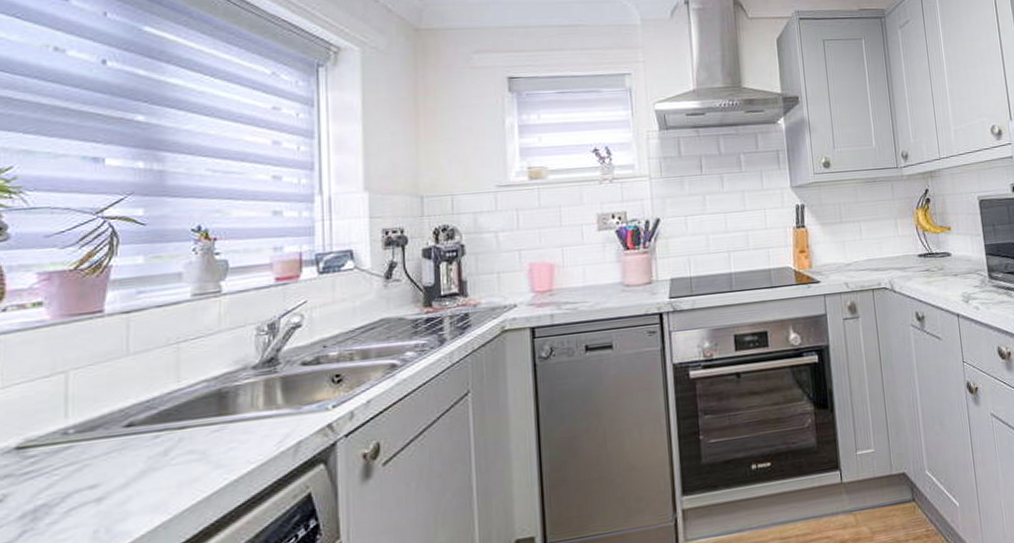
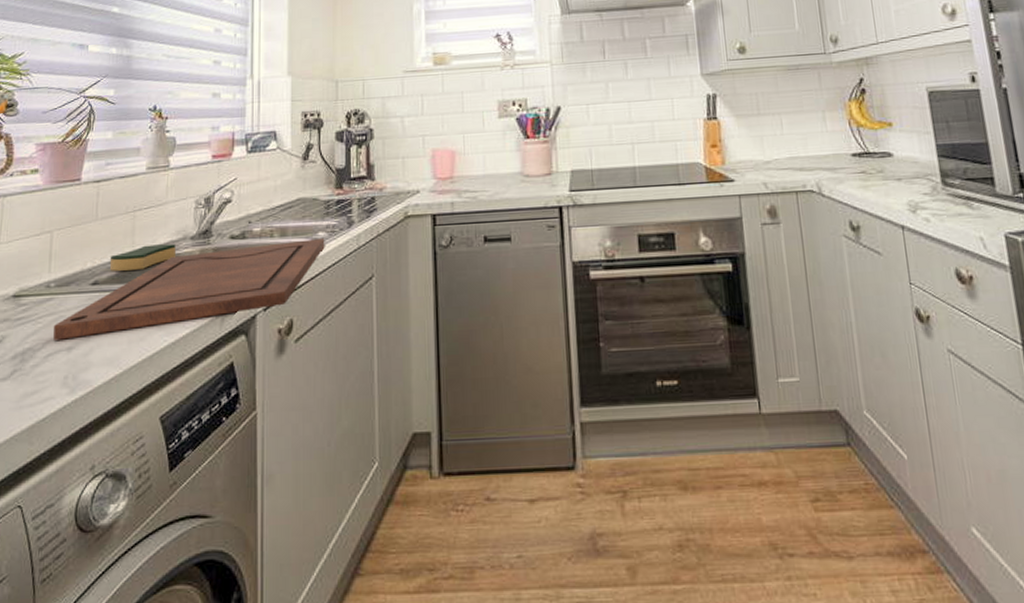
cutting board: none [75,357,414,492] -> present [53,237,325,340]
sponge: none [148,375,234,410] -> present [109,243,176,271]

